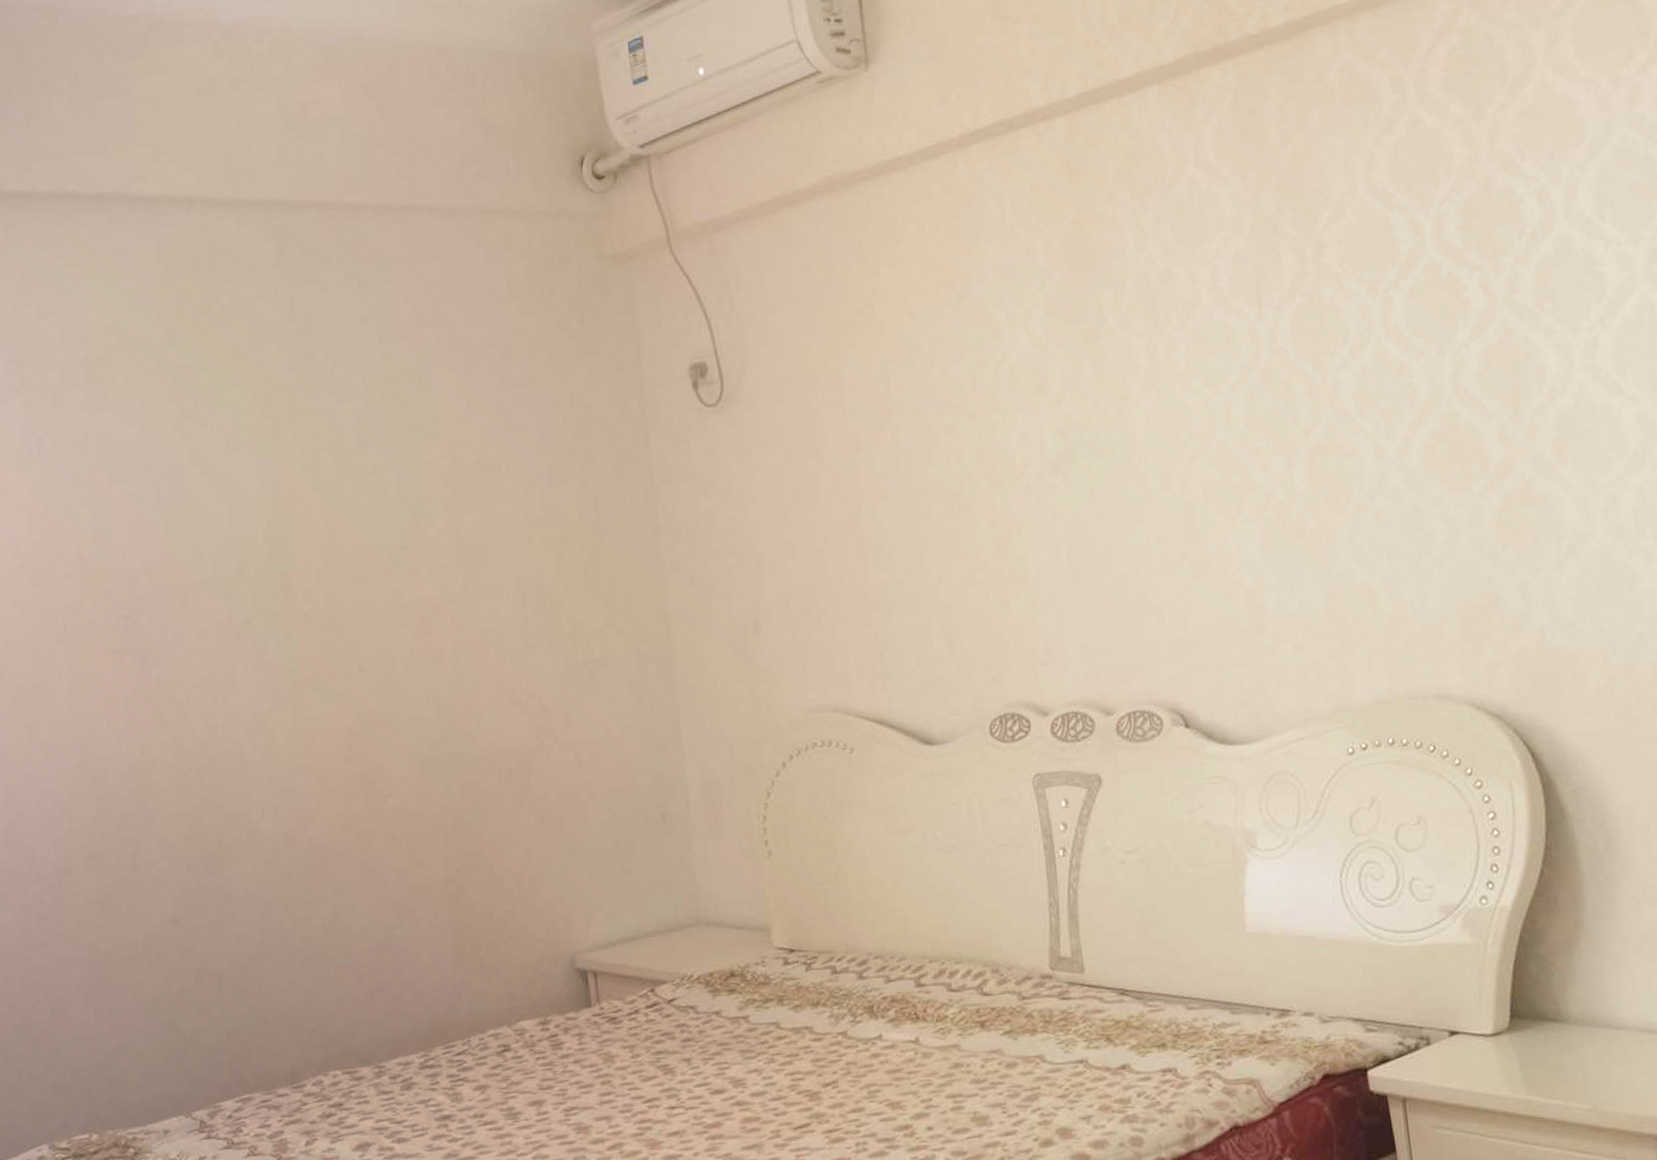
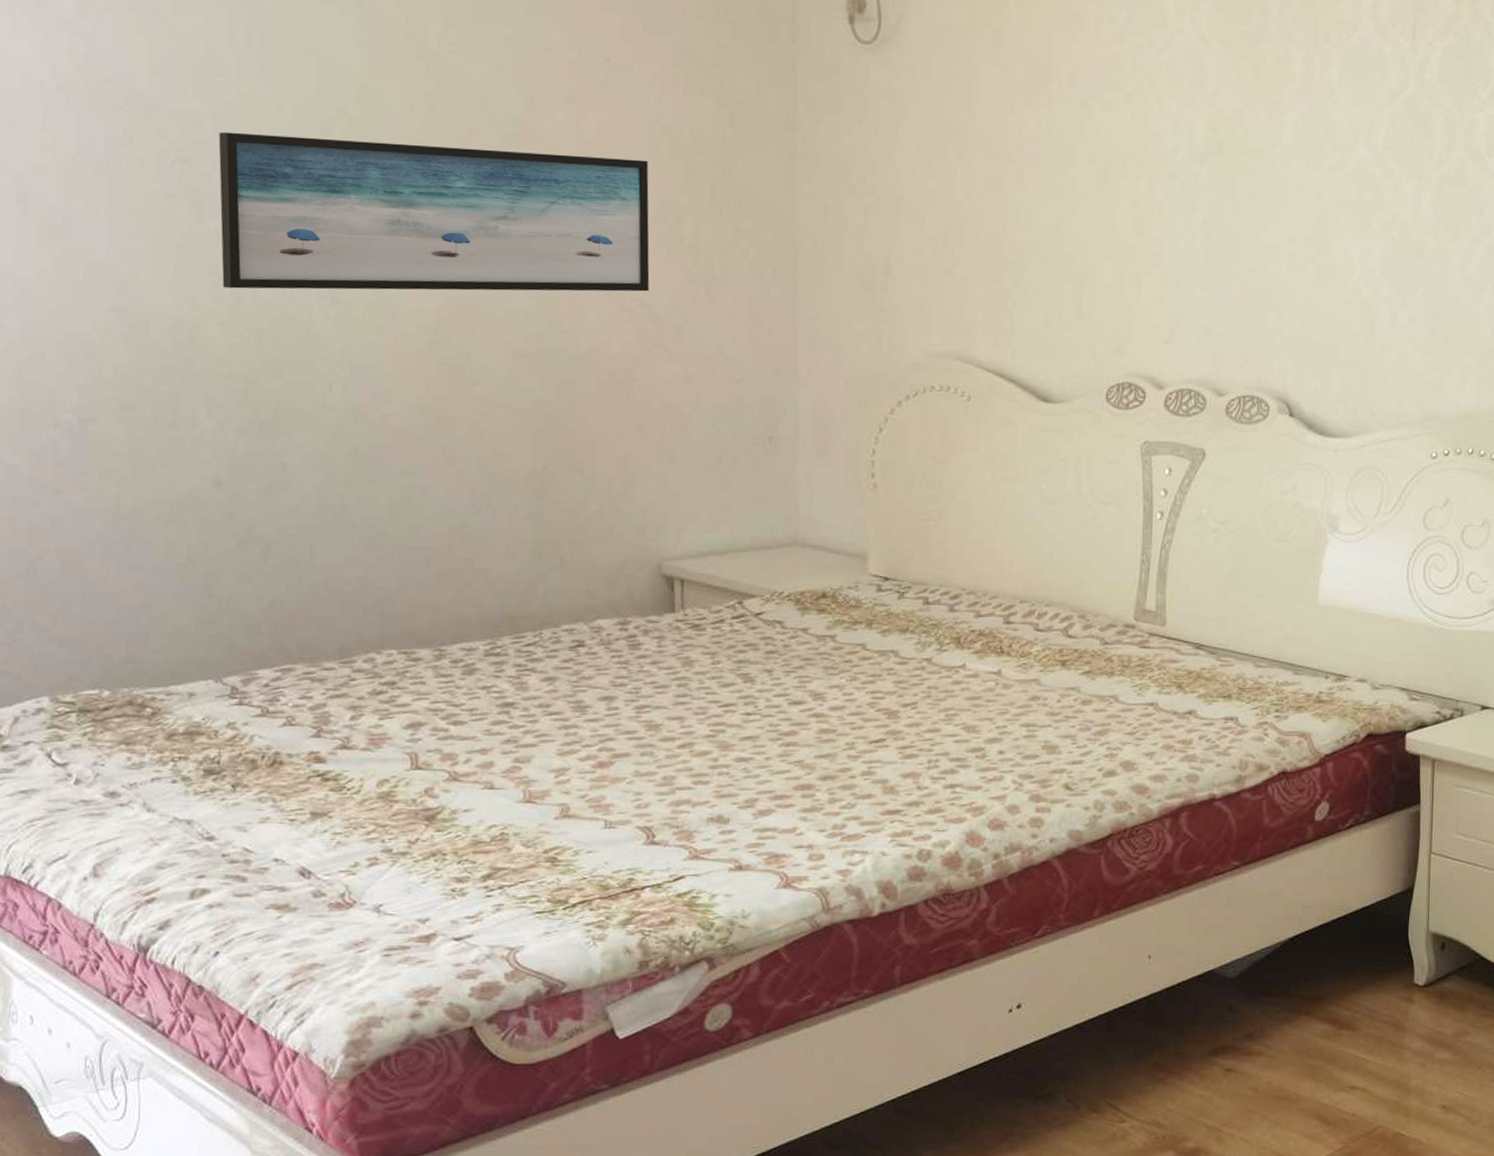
wall art: none [153,554,536,732] -> present [218,131,650,292]

